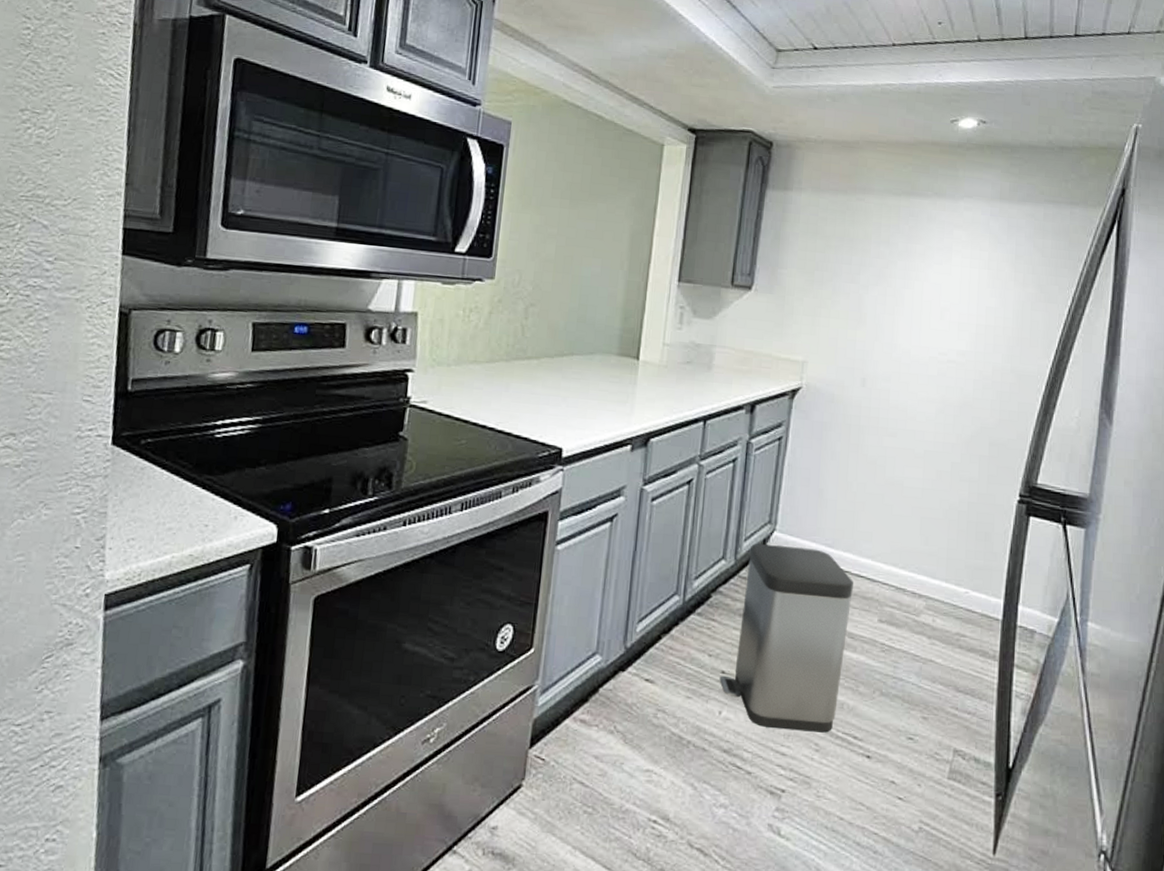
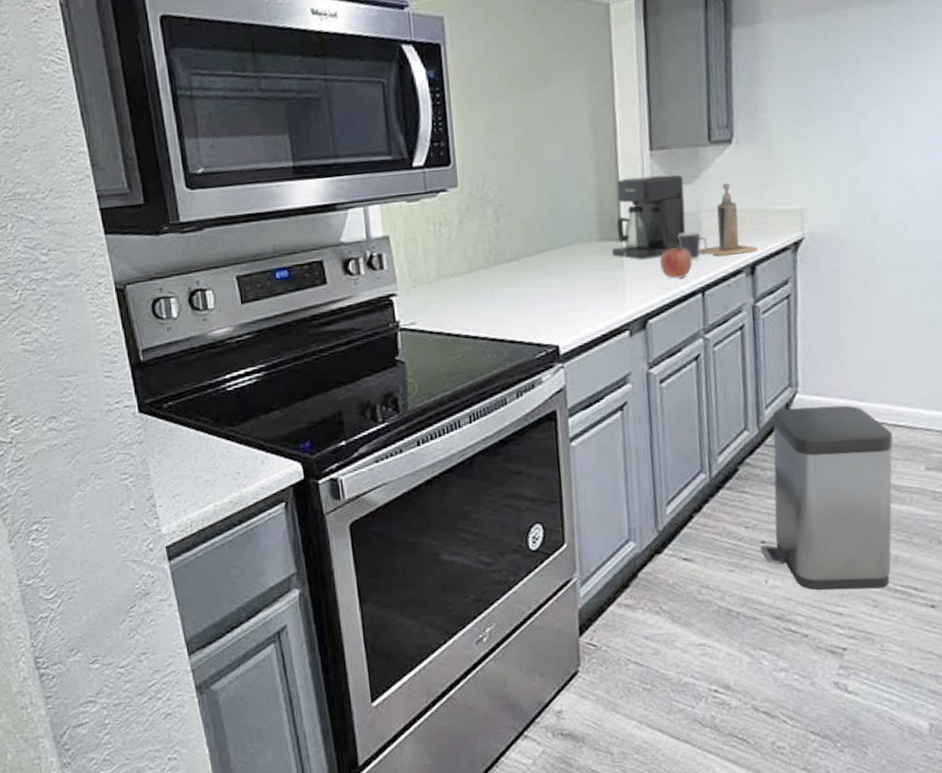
coffee maker: none [628,302,704,381] -> present [612,174,686,260]
fruit: none [670,373,700,404] -> present [660,245,693,279]
mug: none [689,362,716,390] -> present [677,232,708,261]
soap dispenser: none [706,325,760,392] -> present [698,183,758,256]

